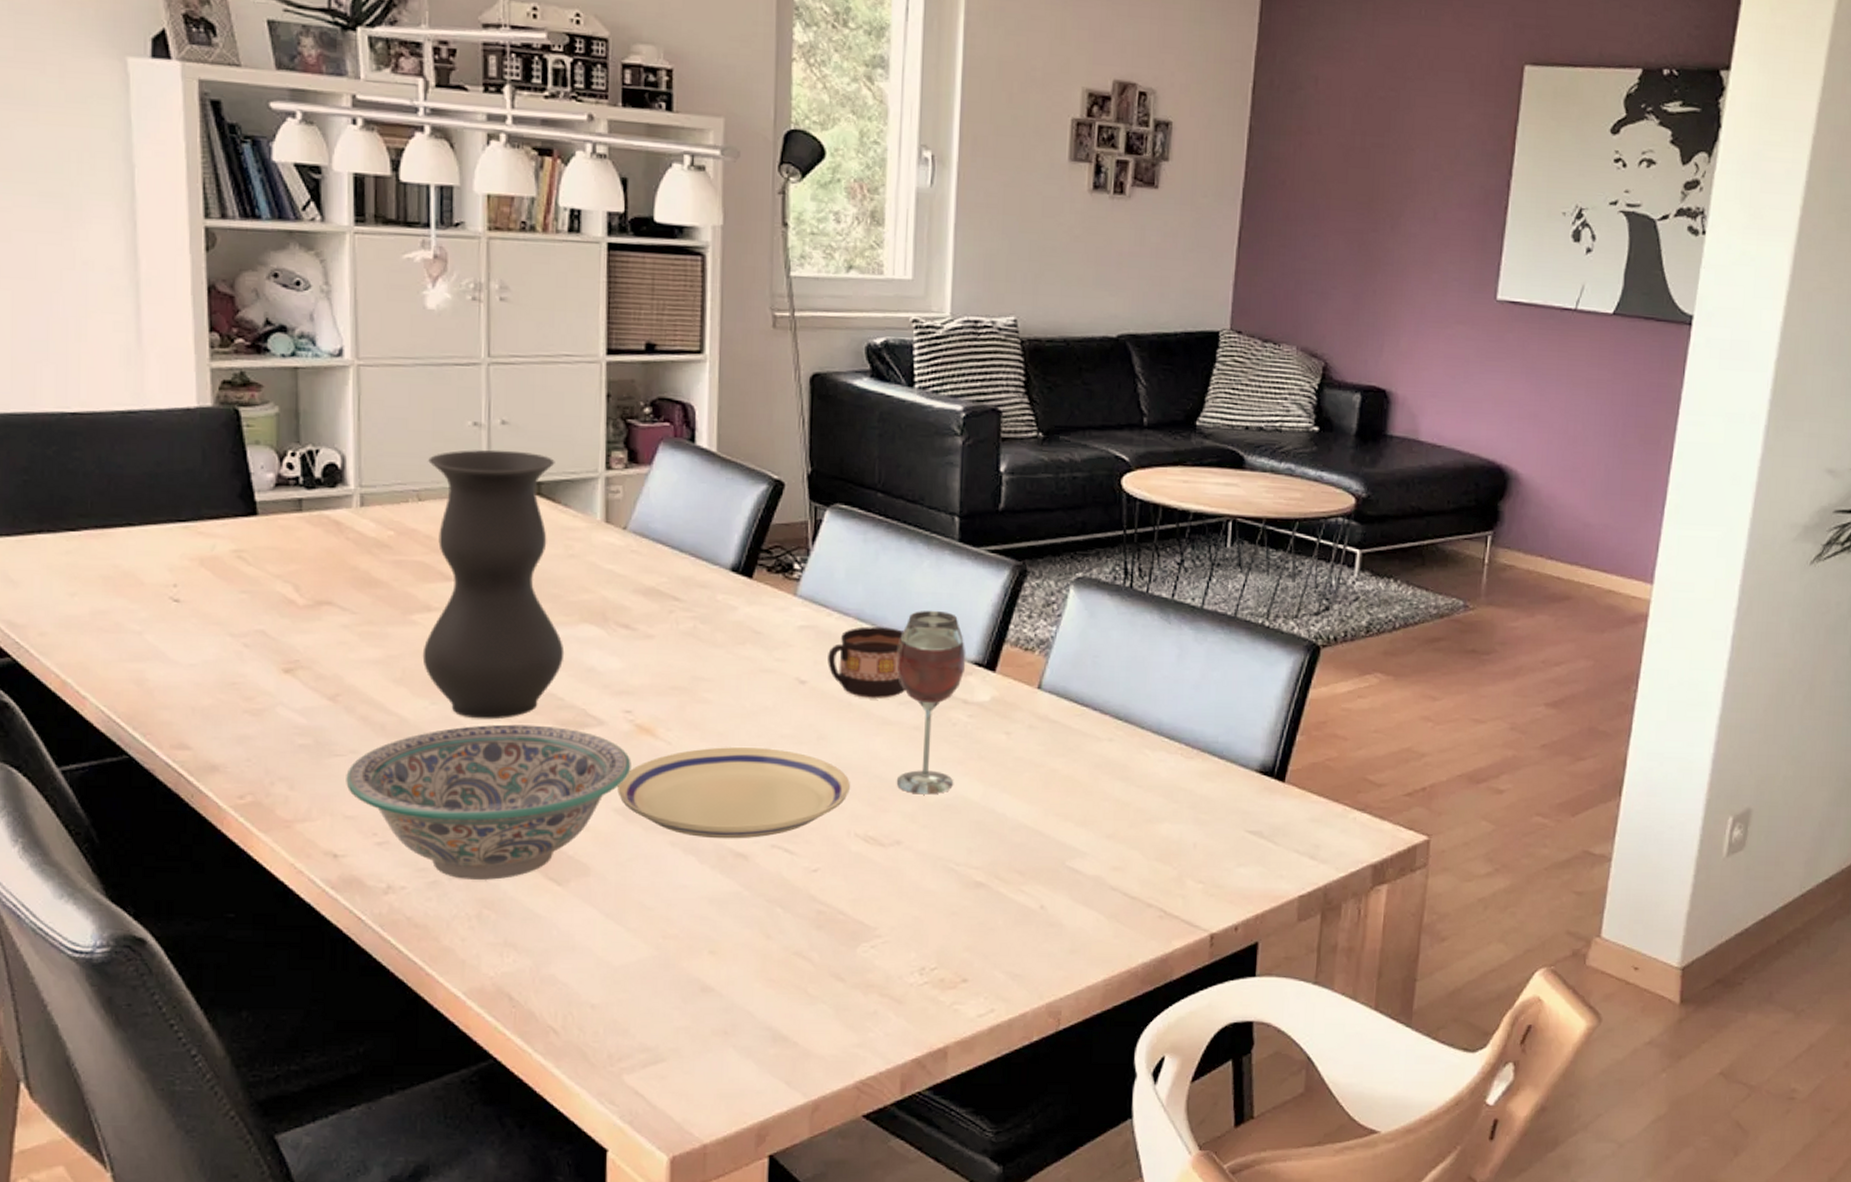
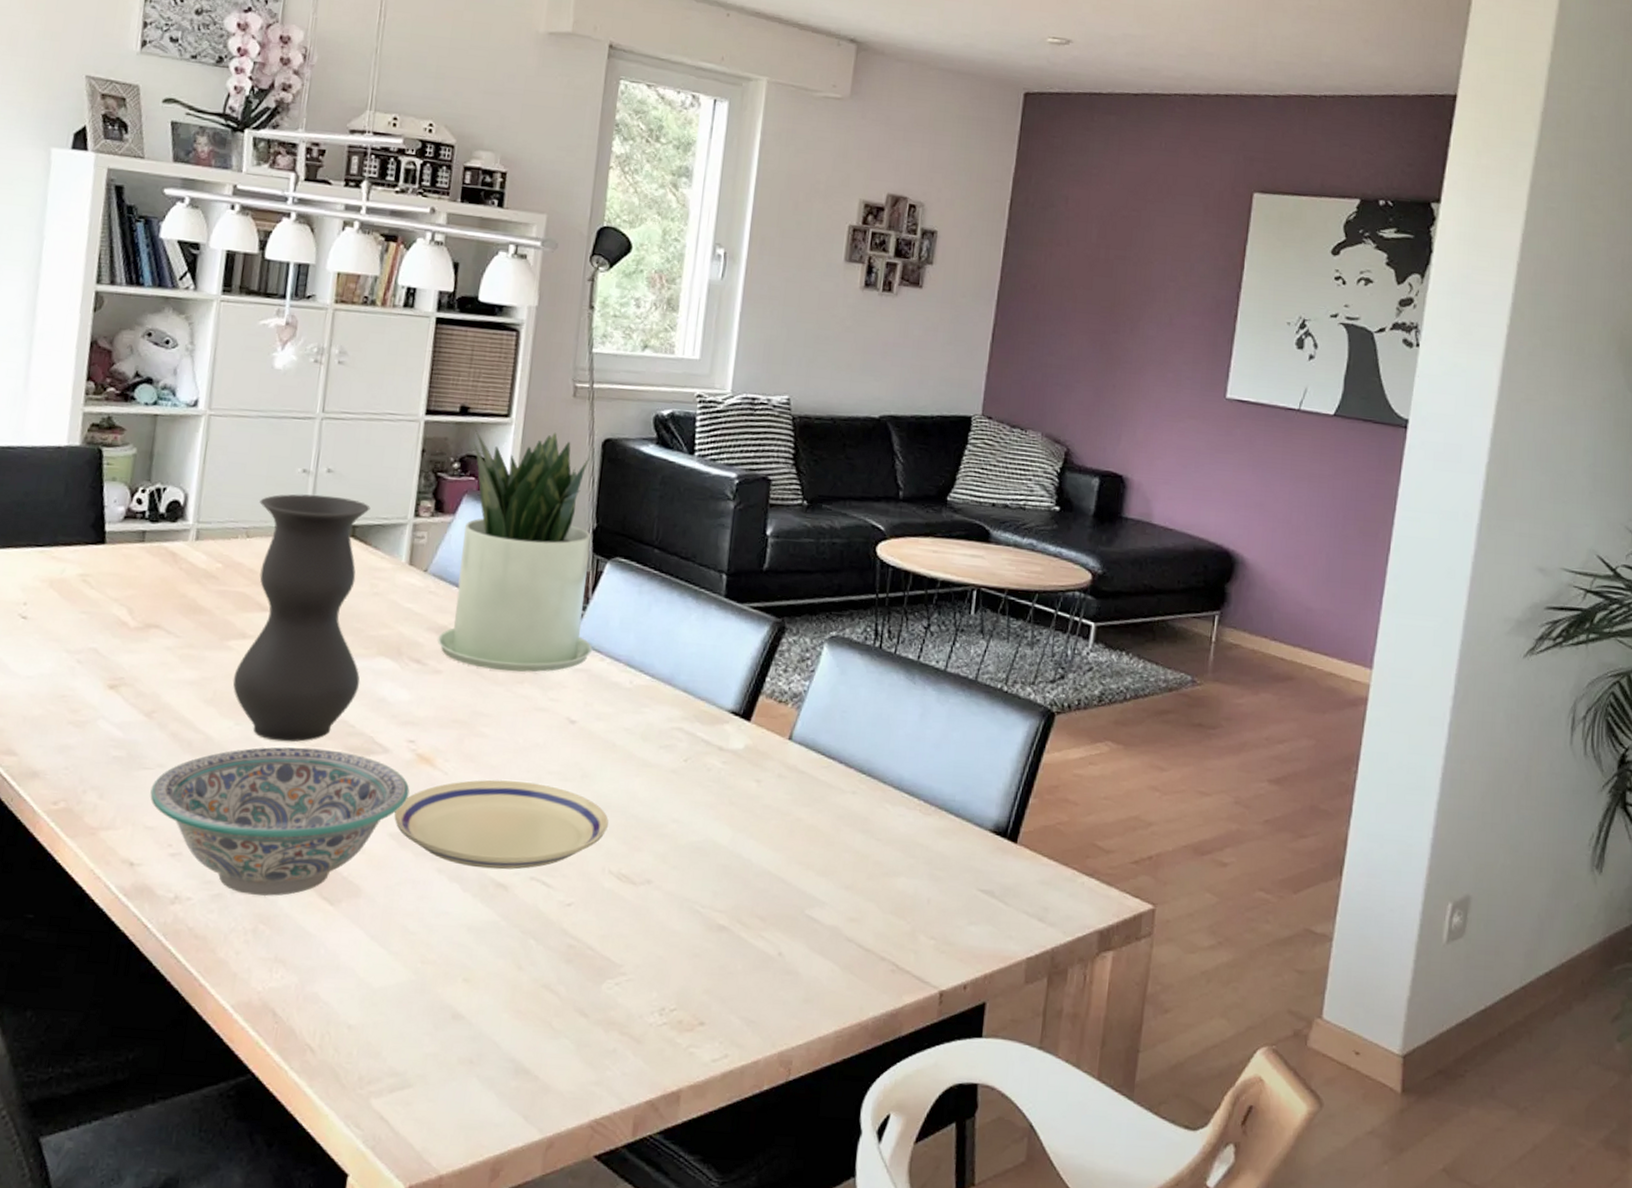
planter: none [645,368,818,633] -> present [437,429,593,672]
cup: present [828,626,905,698] -> none [597,672,668,741]
wineglass: present [896,610,966,795] -> none [651,660,725,837]

